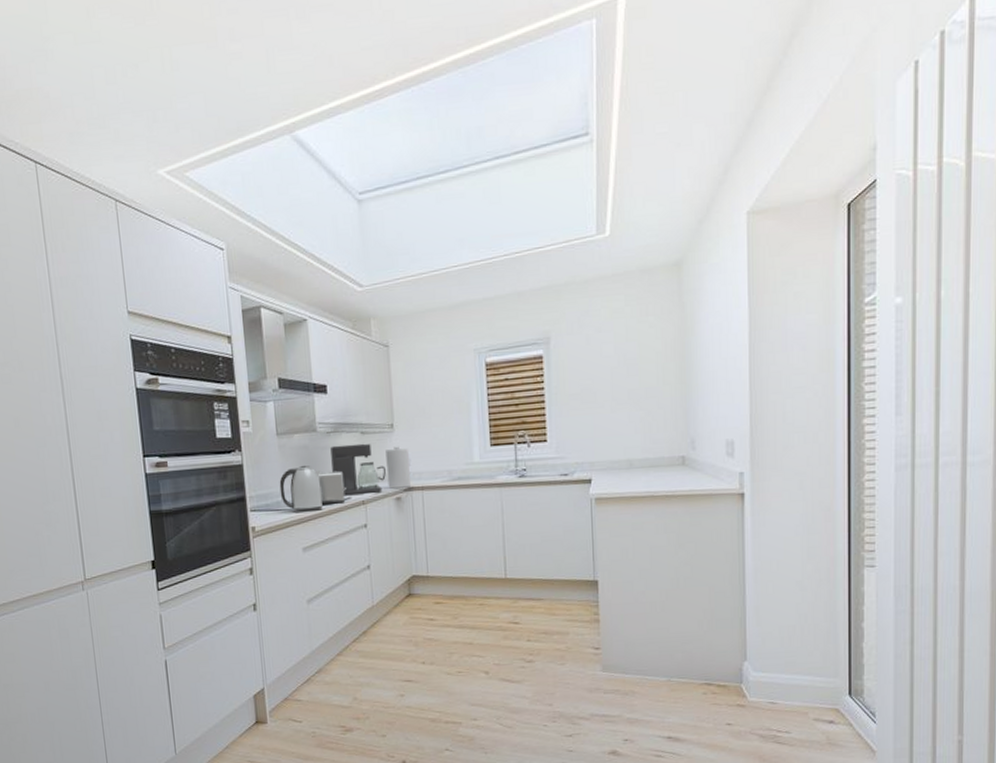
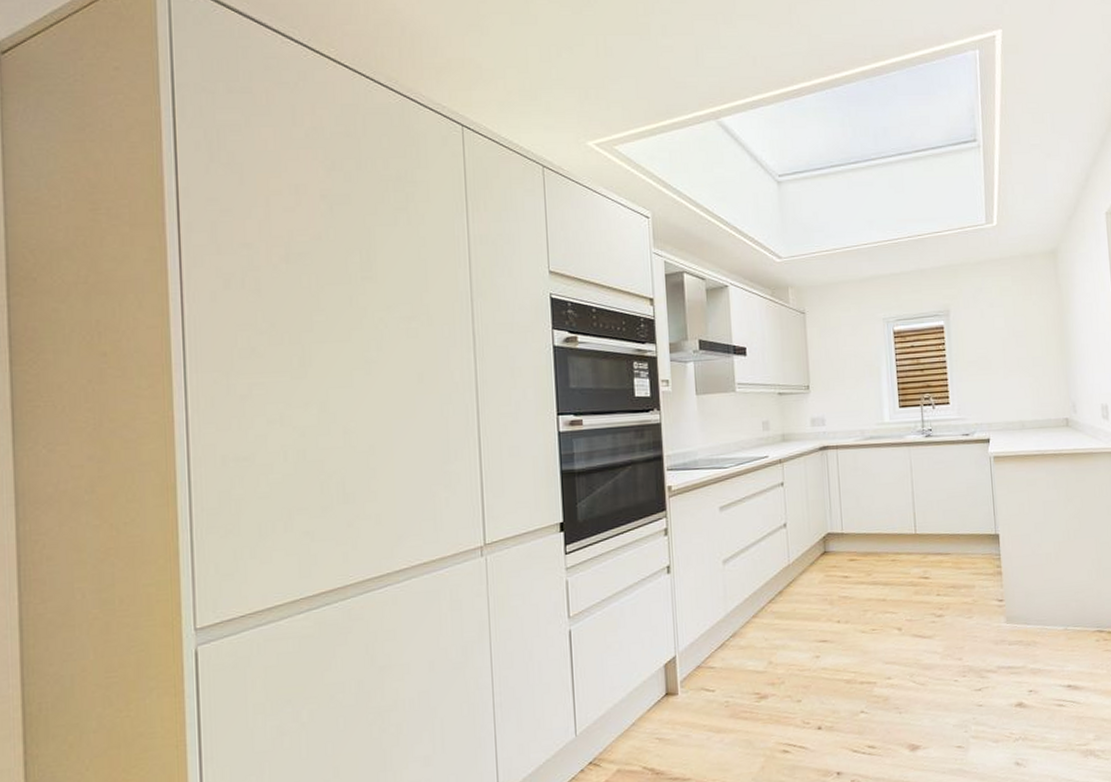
kettle: present [279,465,323,514] -> none [697,424,740,472]
toaster: present [319,470,346,505] -> none [737,429,764,464]
coffee maker: present [329,443,386,495] -> none [748,403,802,454]
paper towel holder: present [385,446,412,489] -> none [802,407,827,448]

